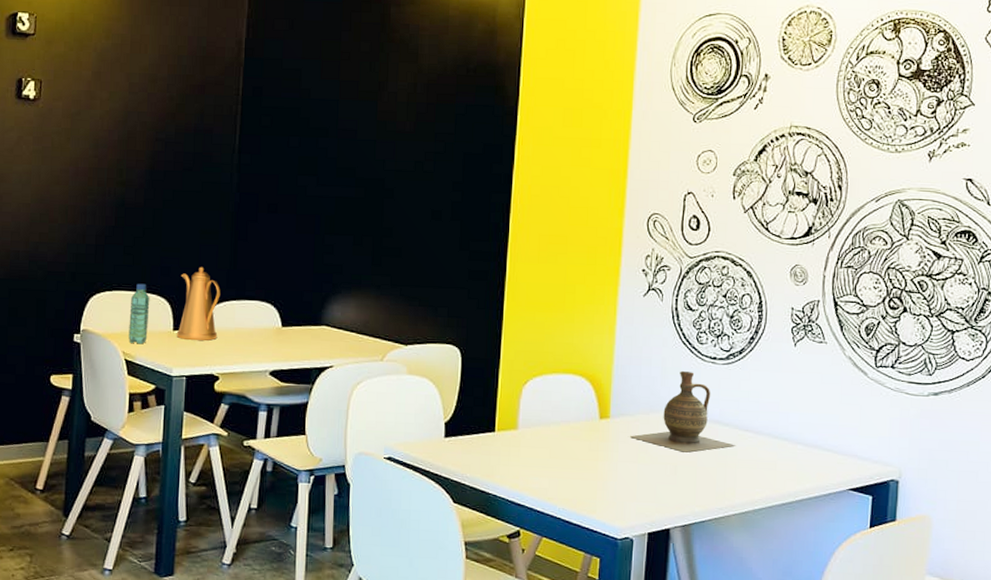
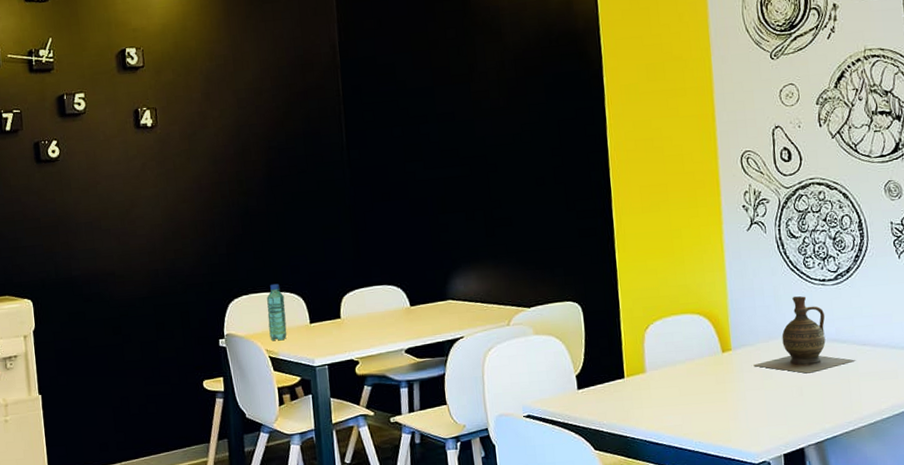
coffee pot: present [176,267,221,341] -> none [310,260,352,331]

